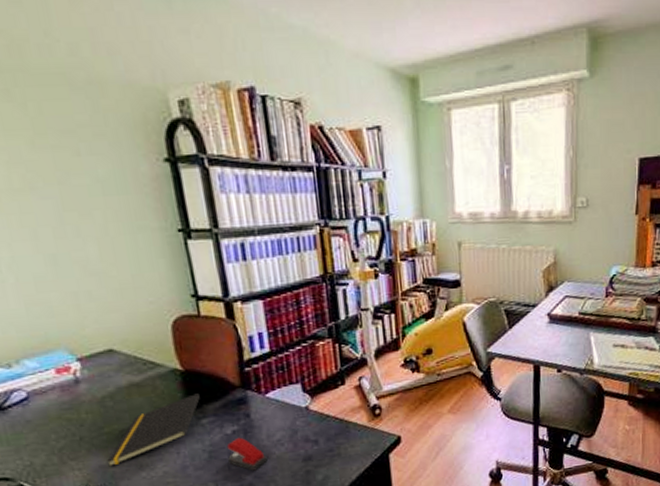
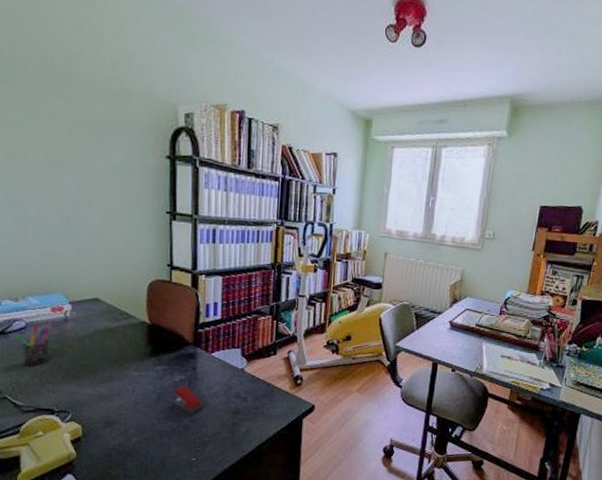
pen holder: none [17,393,67,444] -> present [15,325,51,367]
notepad: present [106,393,201,467] -> none [75,344,159,394]

